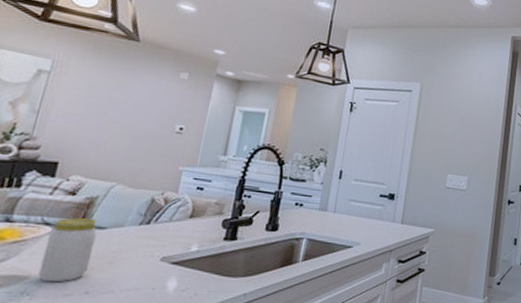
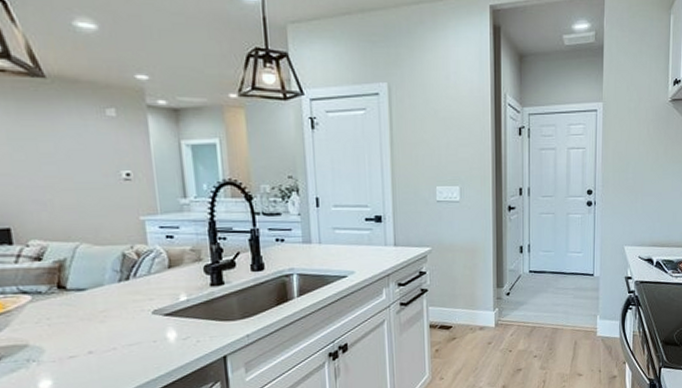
jar: present [38,217,97,283] -> none [30,282,84,348]

